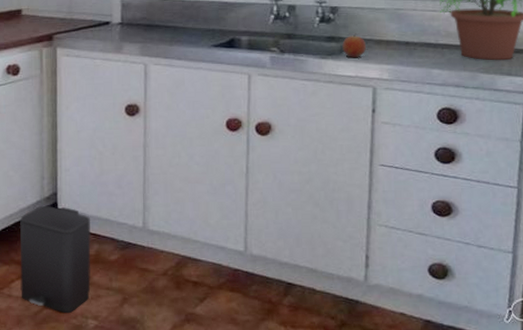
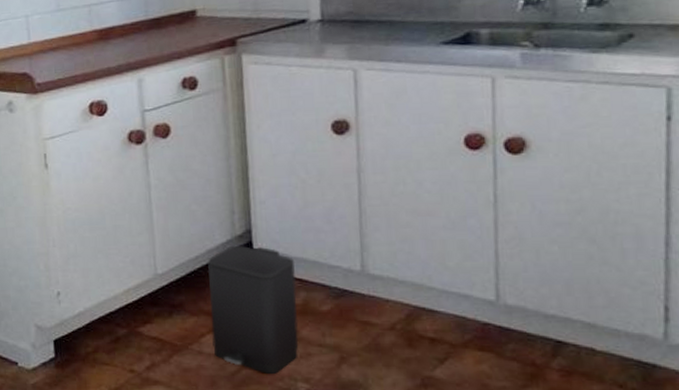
fruit: present [342,33,366,58] -> none [620,17,655,51]

